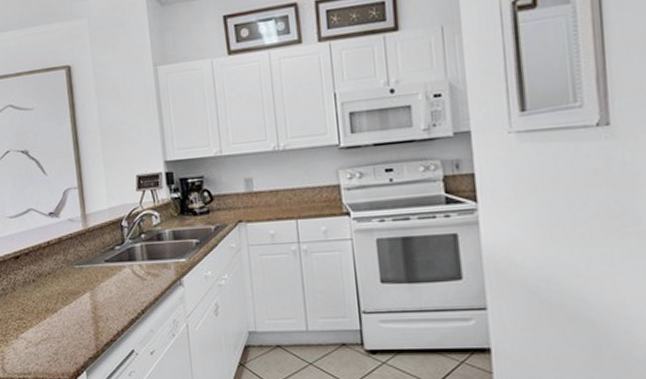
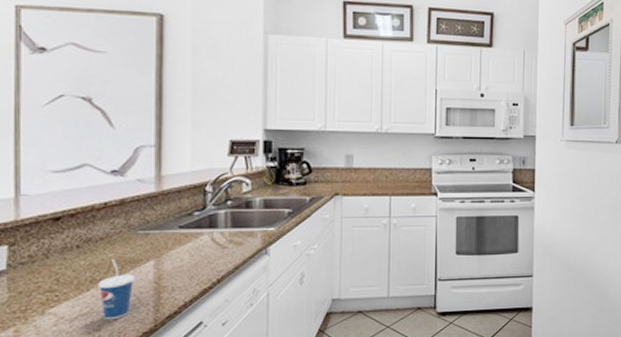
cup: none [51,292,77,346] -> present [98,260,135,320]

